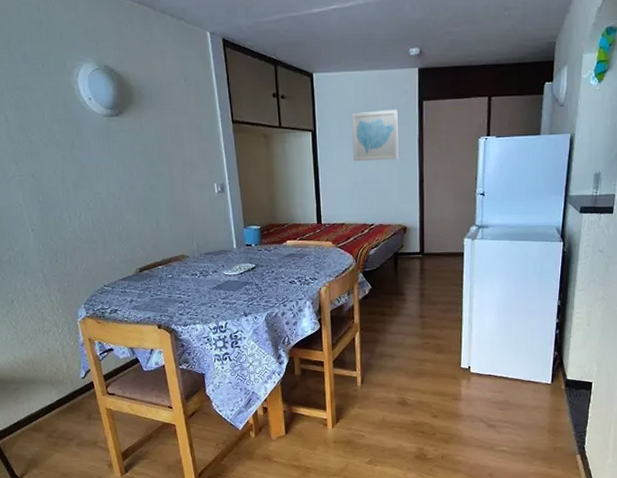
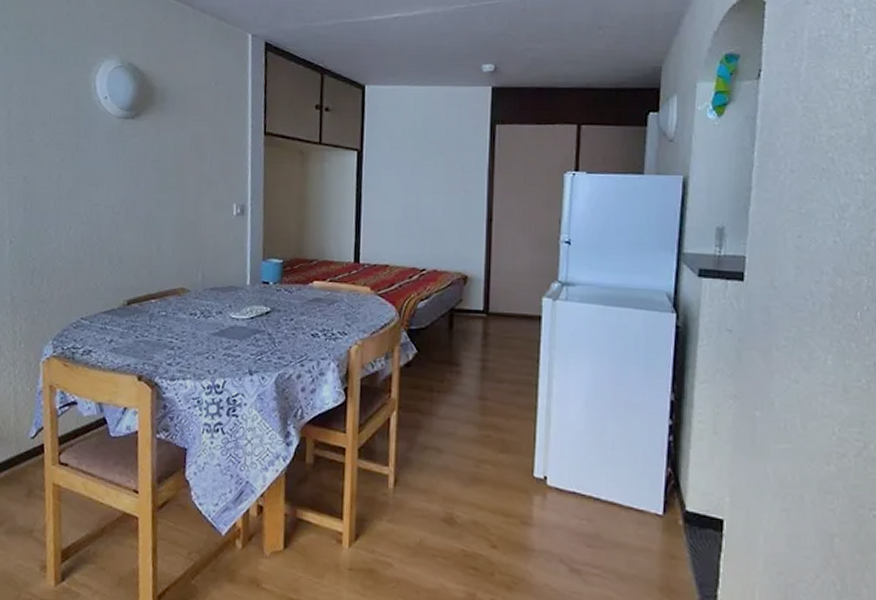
wall art: present [351,110,399,162] -> none [405,132,464,191]

